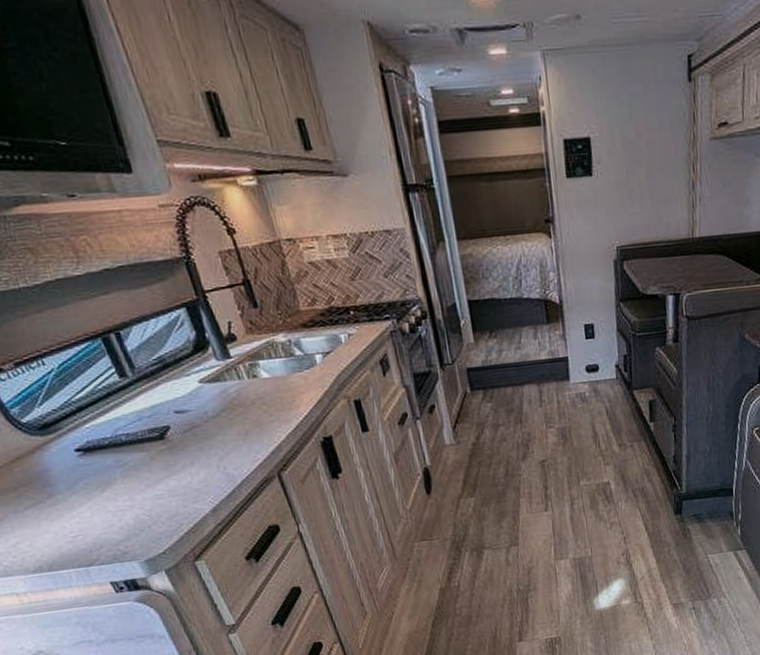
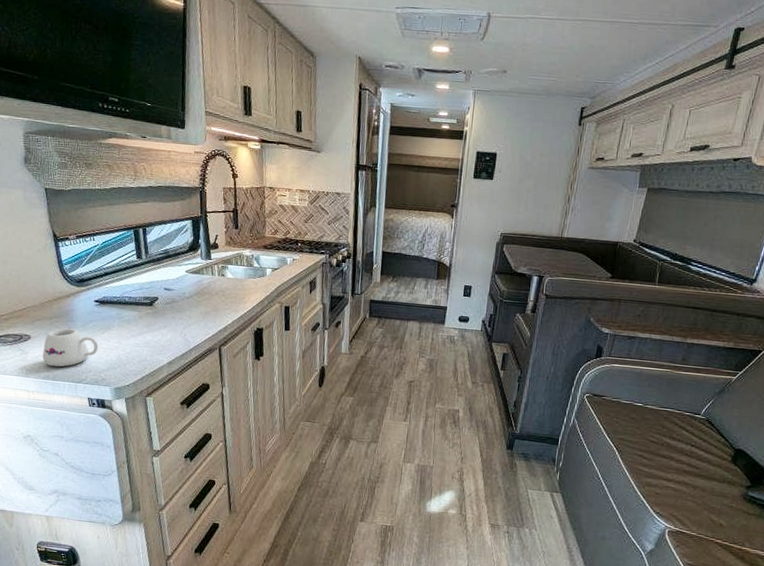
mug: none [17,495,104,553] -> present [42,328,98,367]

